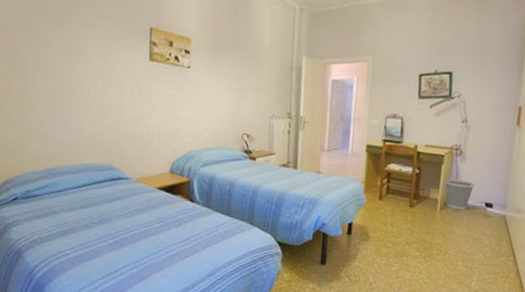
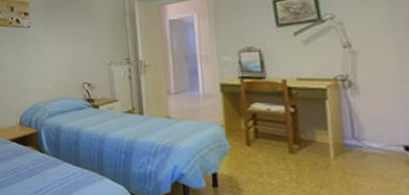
wastebasket: present [444,179,475,210] -> none [332,117,382,156]

